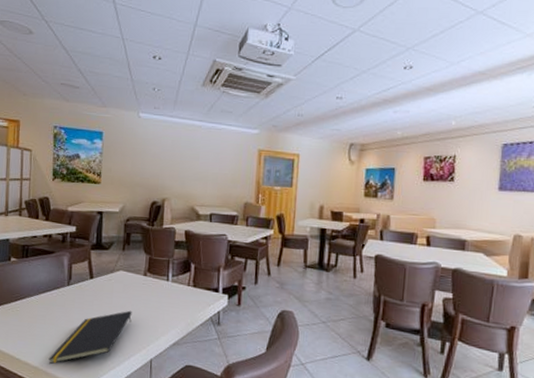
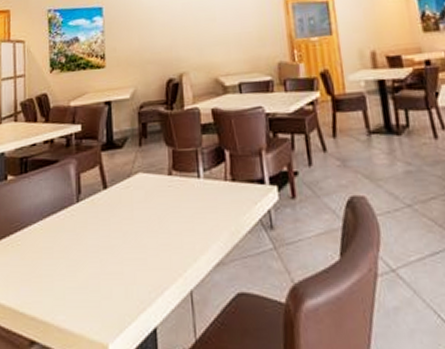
notepad: present [48,310,132,365] -> none [60,224,160,316]

